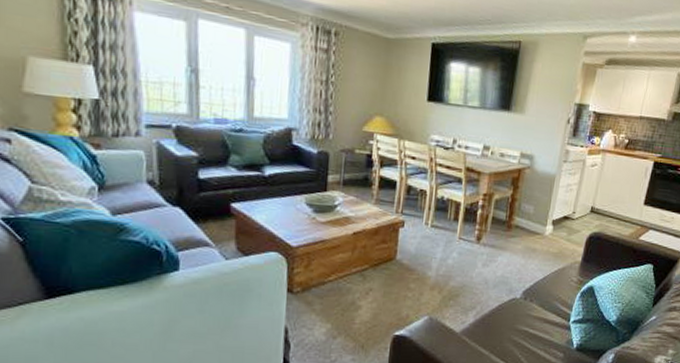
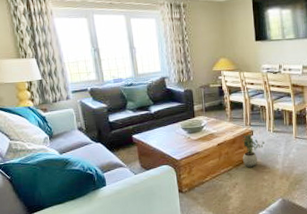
potted plant: none [384,225,419,271] -> present [242,134,265,168]

